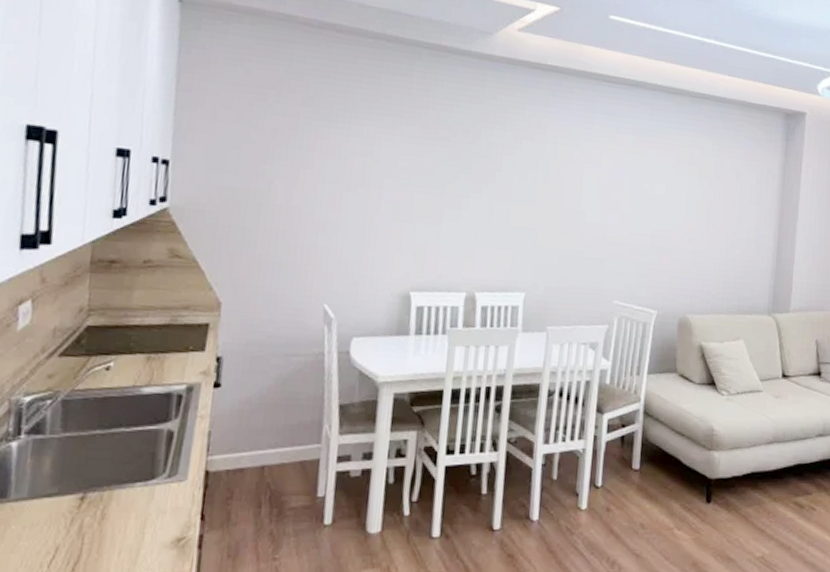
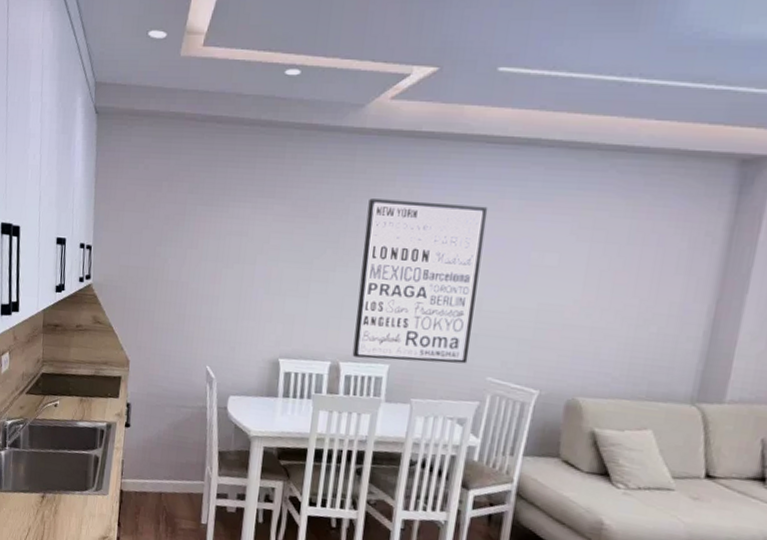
wall art: none [488,125,607,289] -> present [352,198,488,364]

